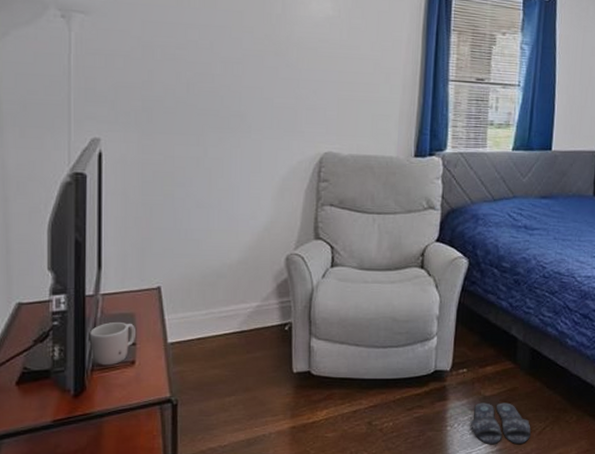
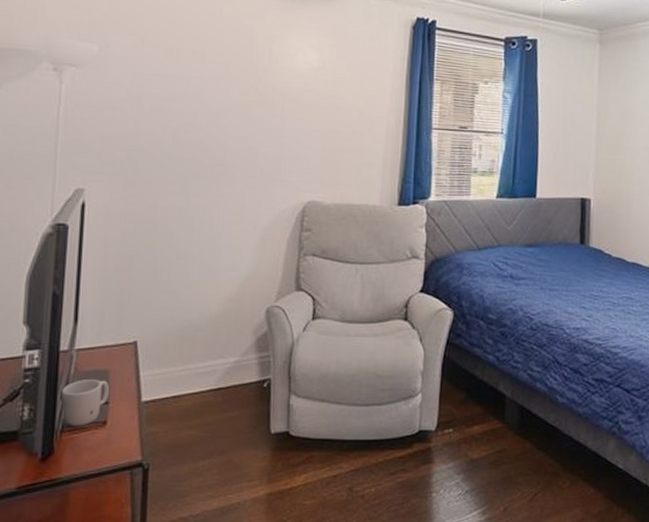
slippers: present [470,402,531,445] -> none [457,466,522,513]

